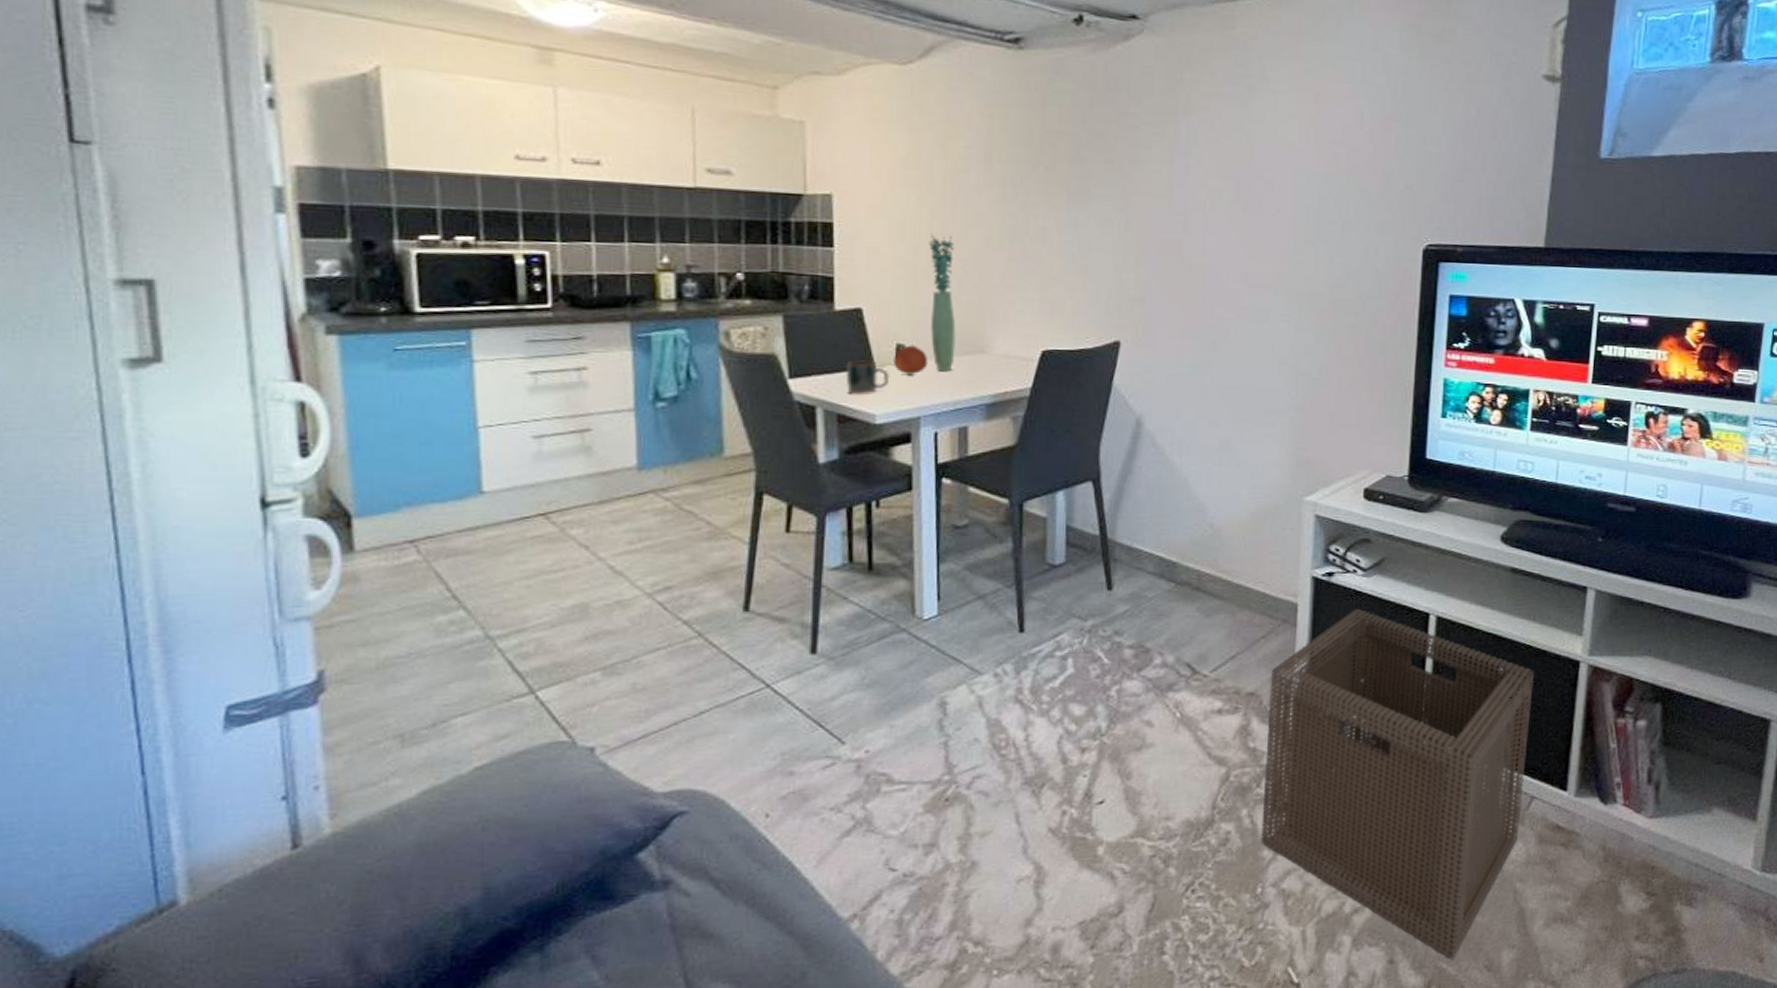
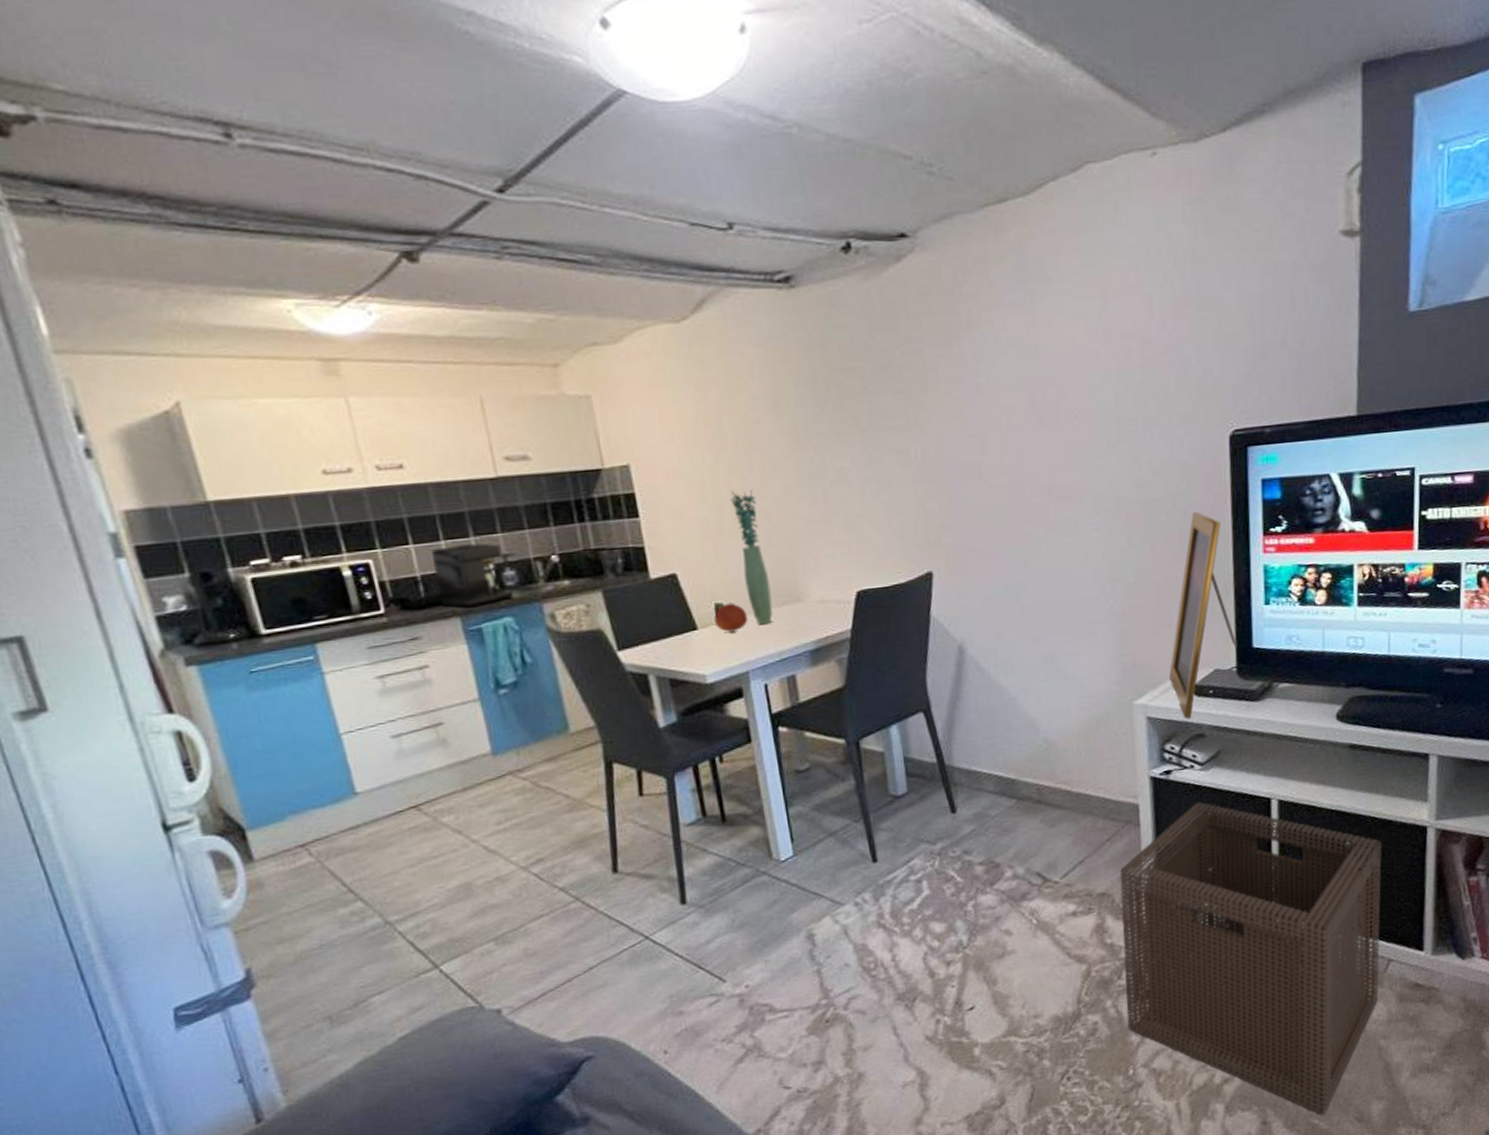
coffee maker: none [612,249,690,314] -> present [431,543,513,608]
mug: present [845,359,890,396] -> none [669,622,714,658]
picture frame: none [1342,318,1411,522] -> present [1169,512,1237,719]

